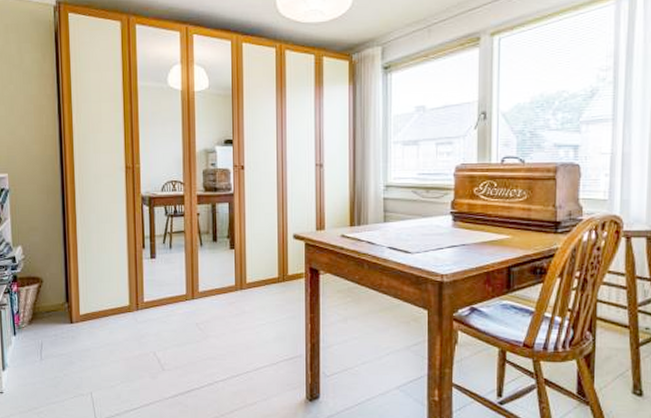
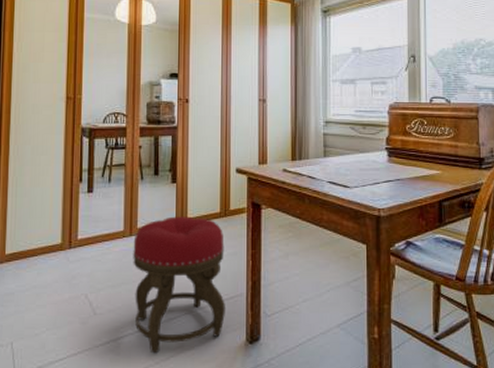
stool: none [196,281,286,407] -> present [133,216,226,354]

